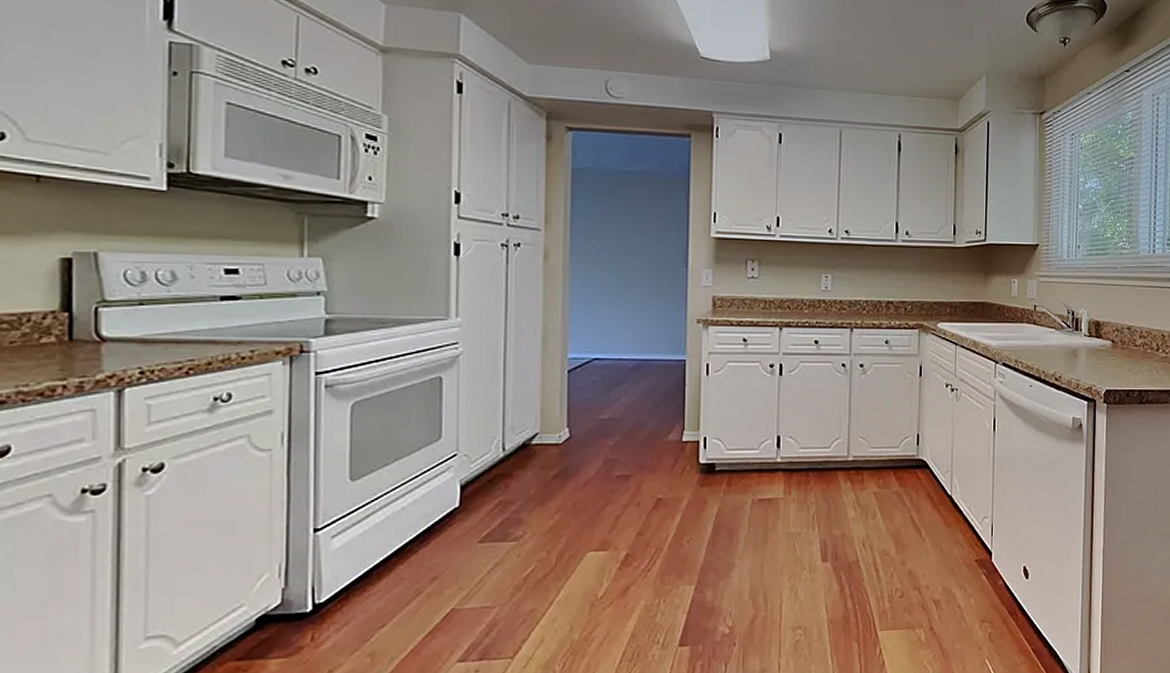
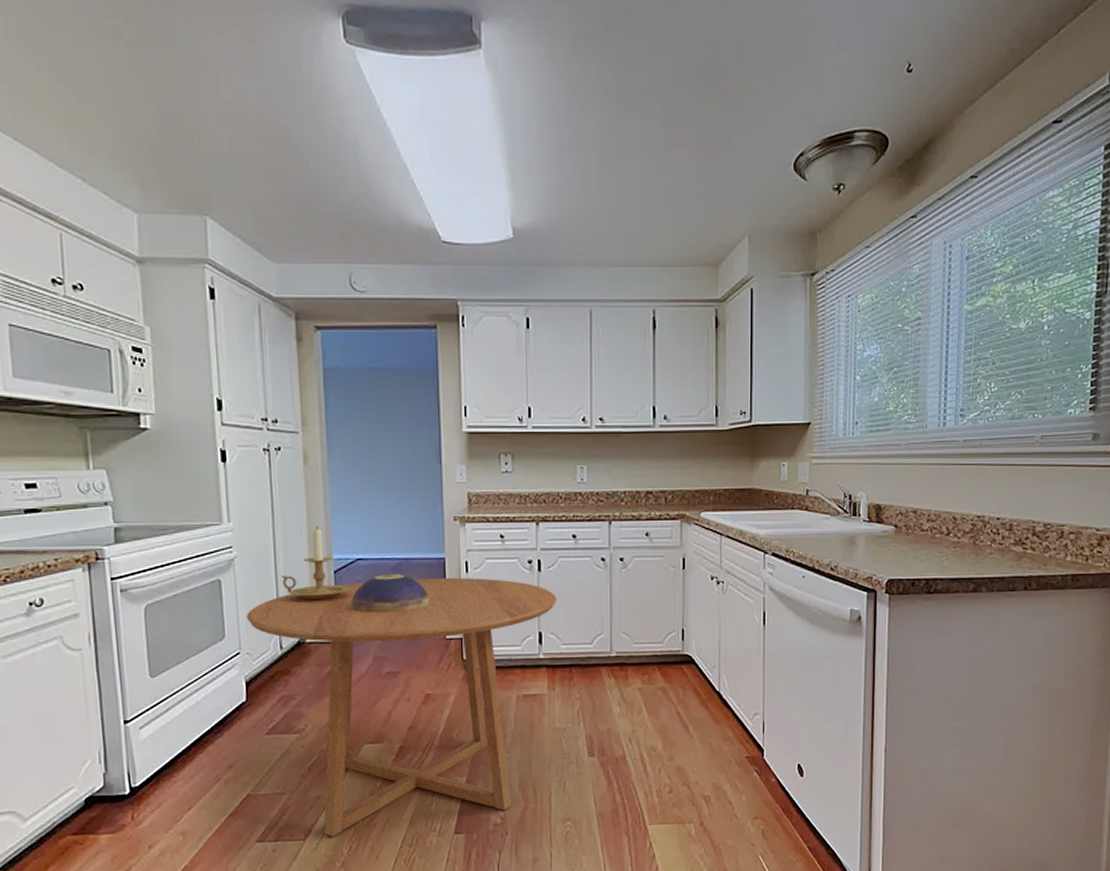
dining table: none [468,379,797,653] -> present [246,577,557,837]
candle holder: none [510,324,585,401] -> present [281,526,351,601]
decorative bowl: none [583,374,667,414] -> present [350,573,430,613]

